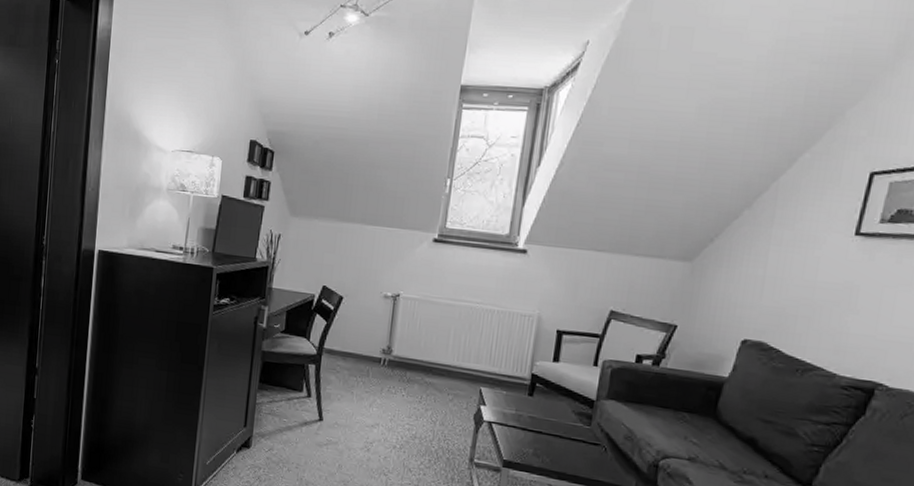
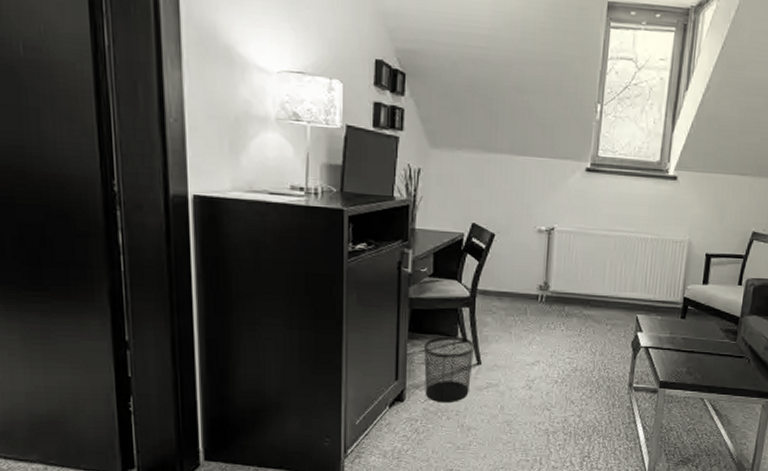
waste bin: none [269,389,318,455] -> present [423,336,475,402]

